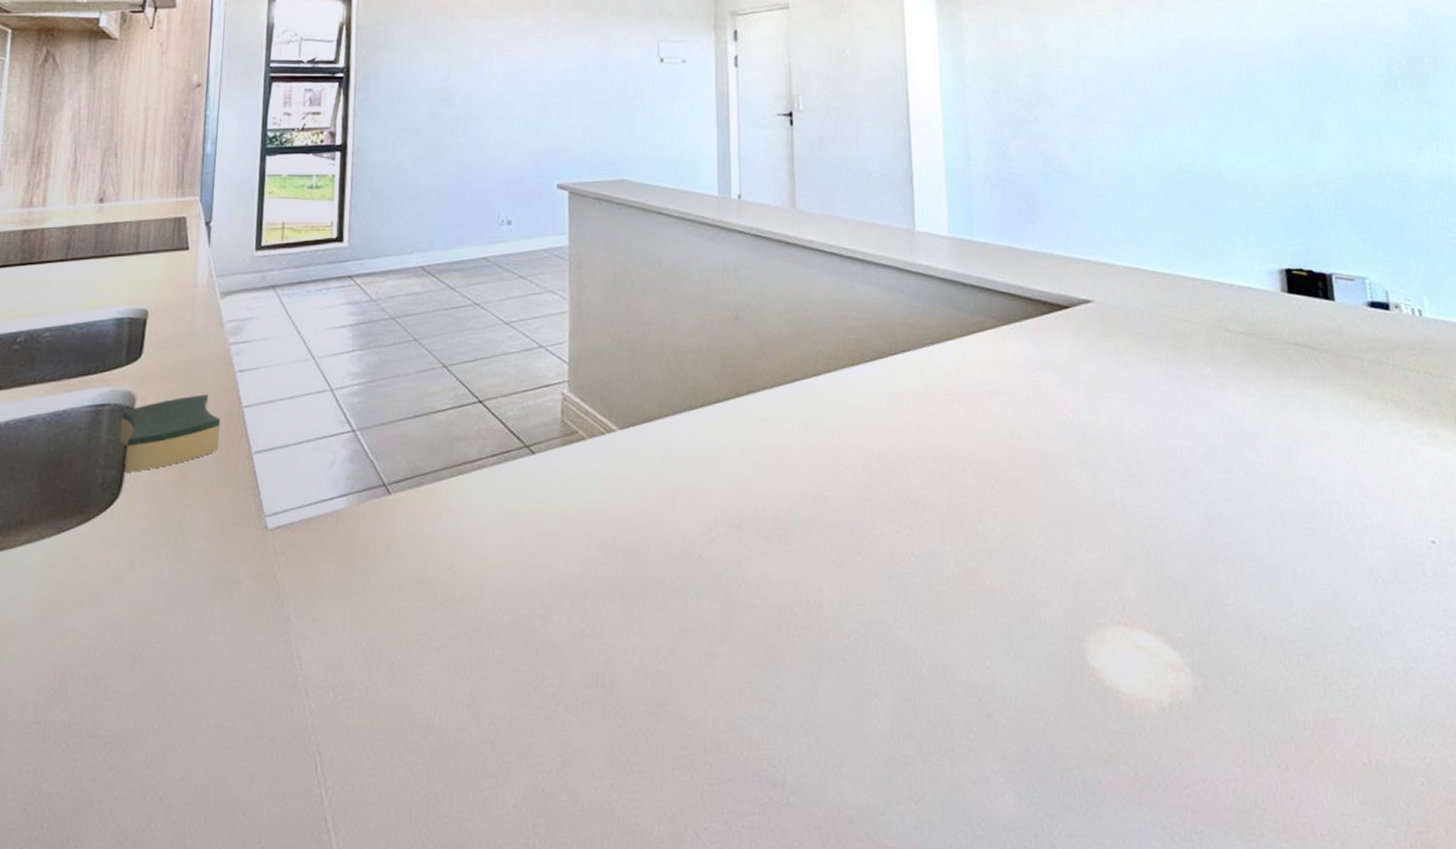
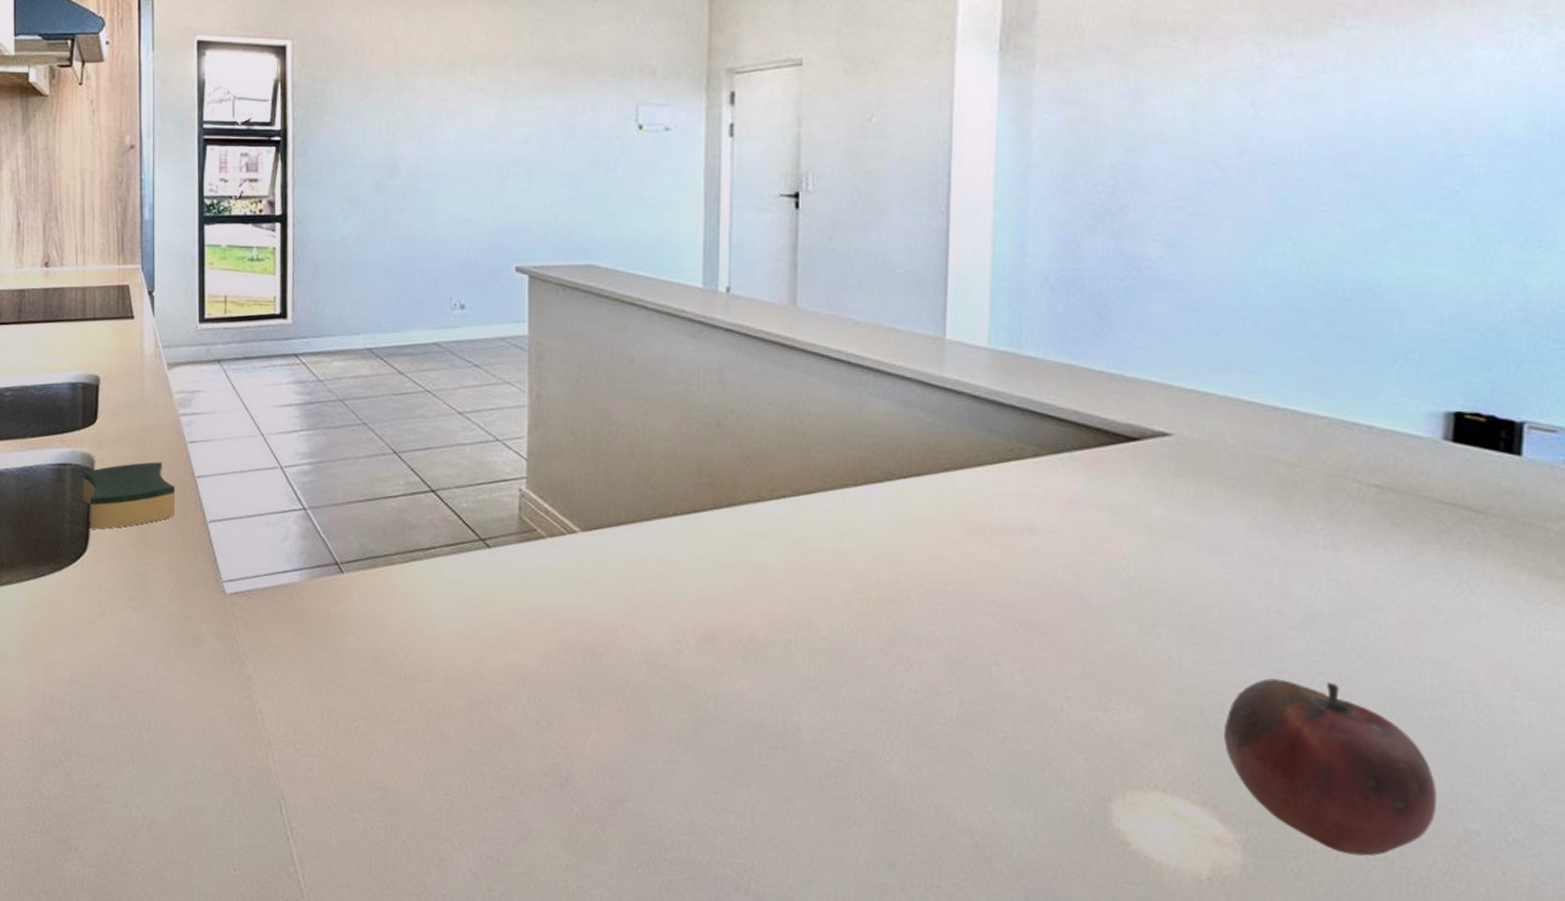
fruit: none [1163,506,1327,664] -> present [1223,678,1438,856]

